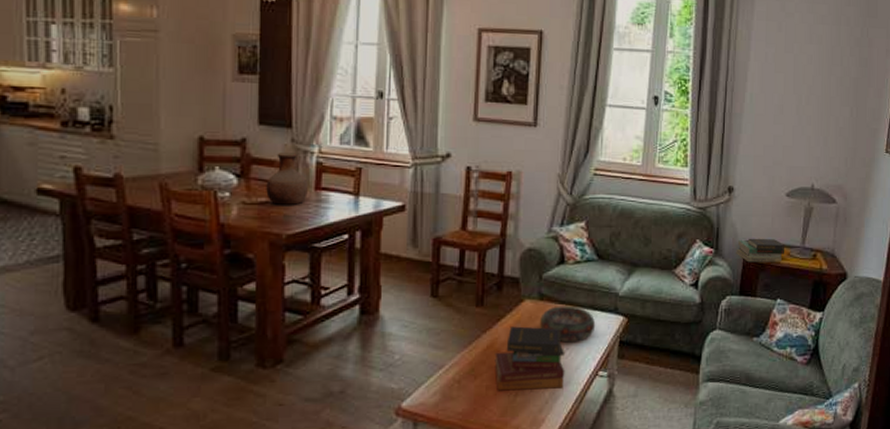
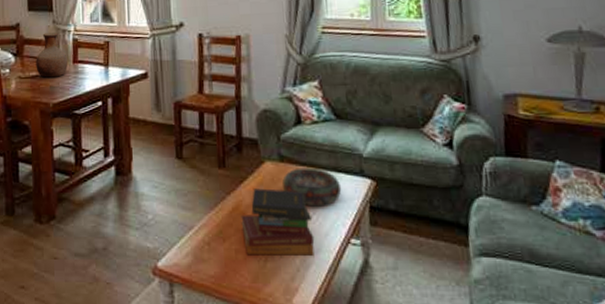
books: present [736,238,785,263] -> none [493,90,557,119]

